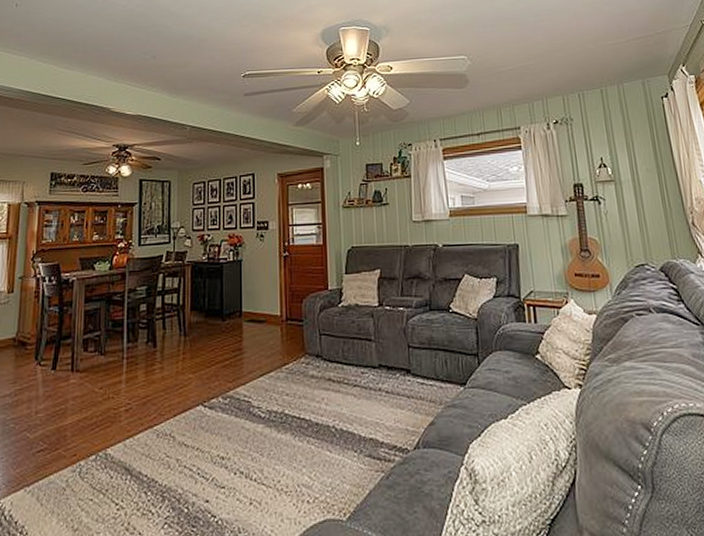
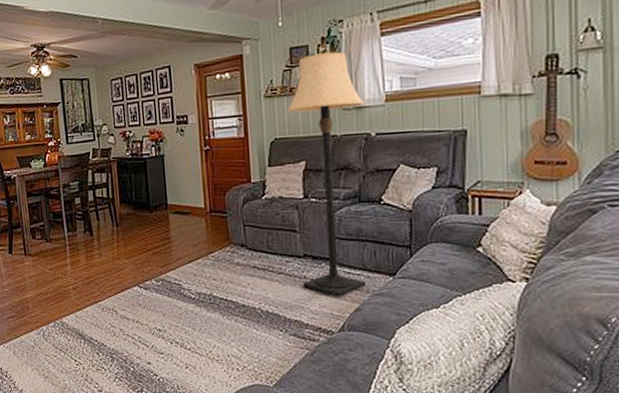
lamp: none [363,170,440,410] -> present [287,51,367,297]

